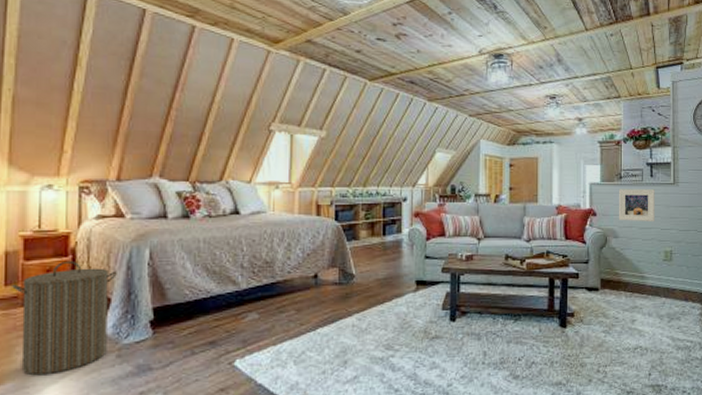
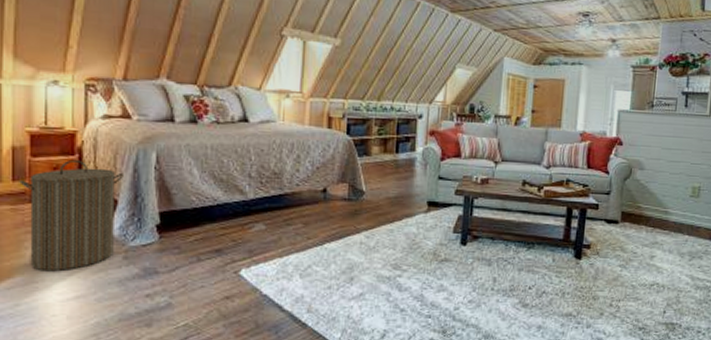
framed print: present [618,189,655,222] -> none [645,118,688,156]

